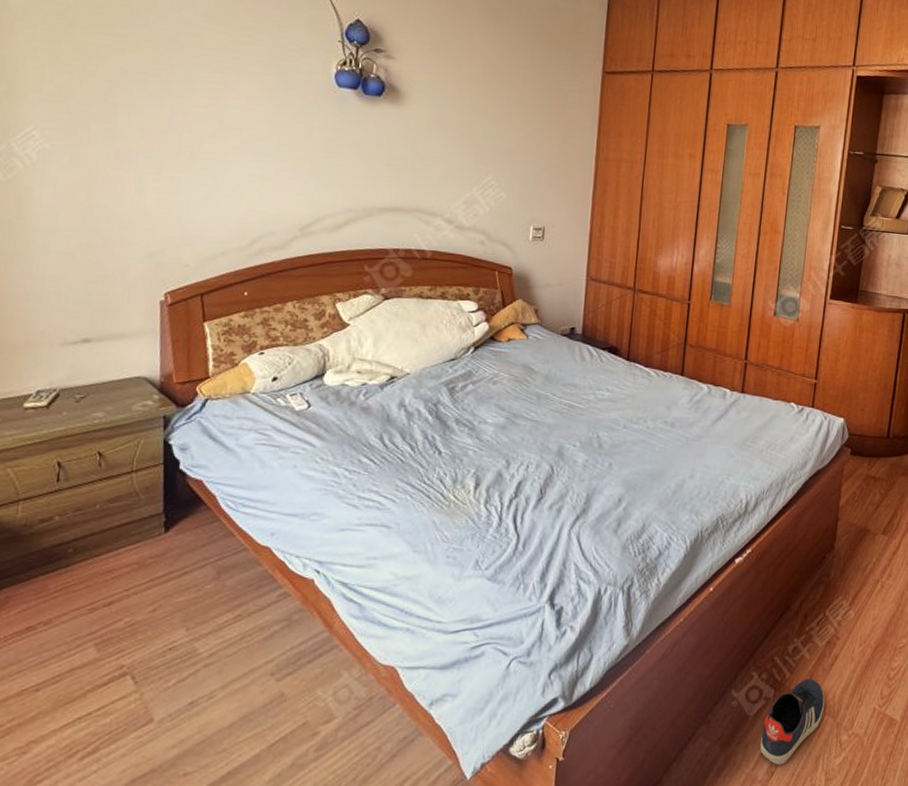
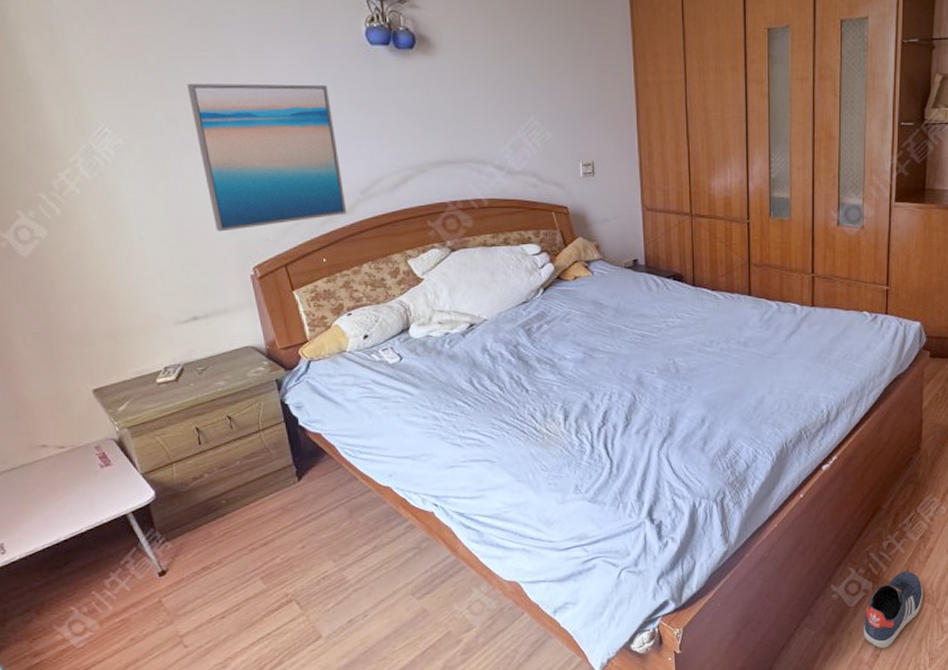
wall art: none [132,98,286,252] -> present [186,83,347,232]

